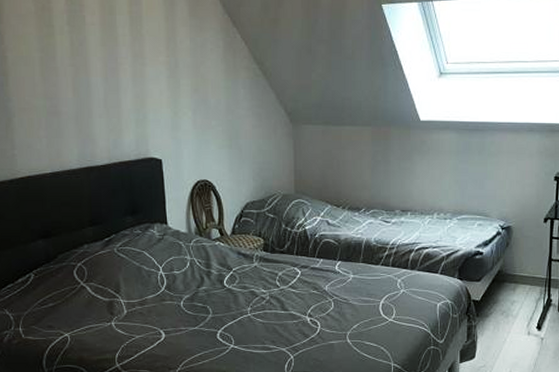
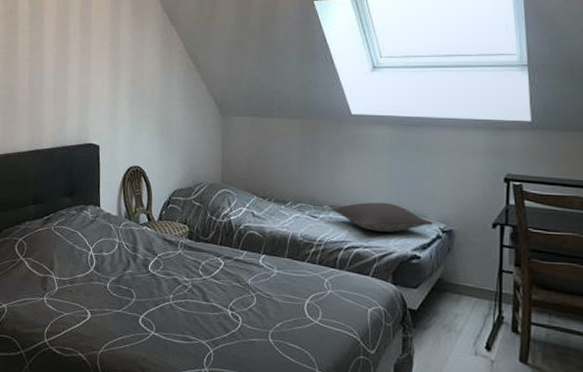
pillow: none [403,204,494,232] -> present [331,202,433,232]

